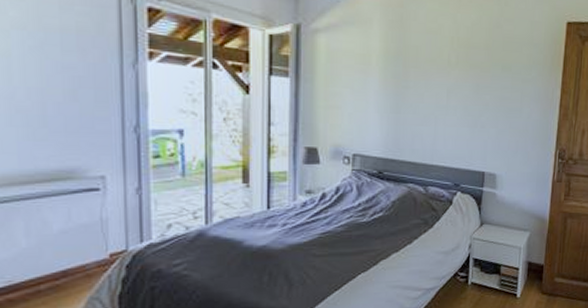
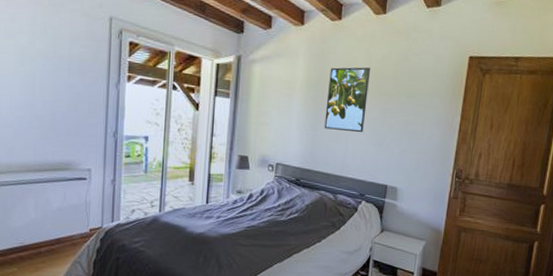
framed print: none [408,36,458,113] -> present [324,67,370,133]

